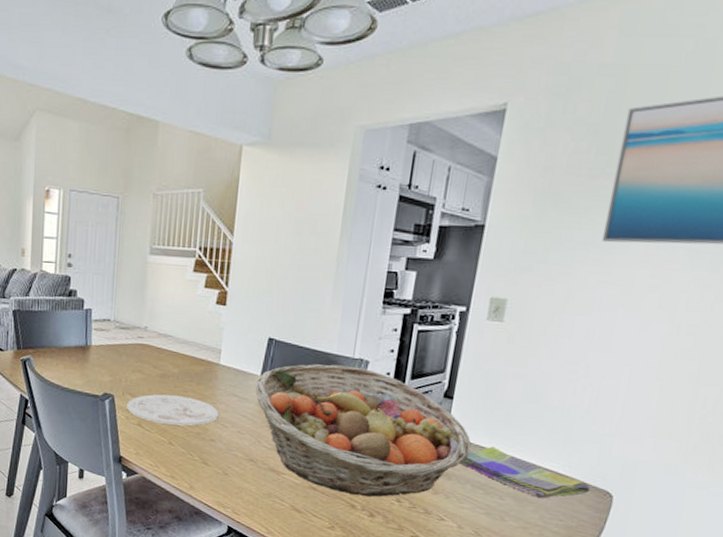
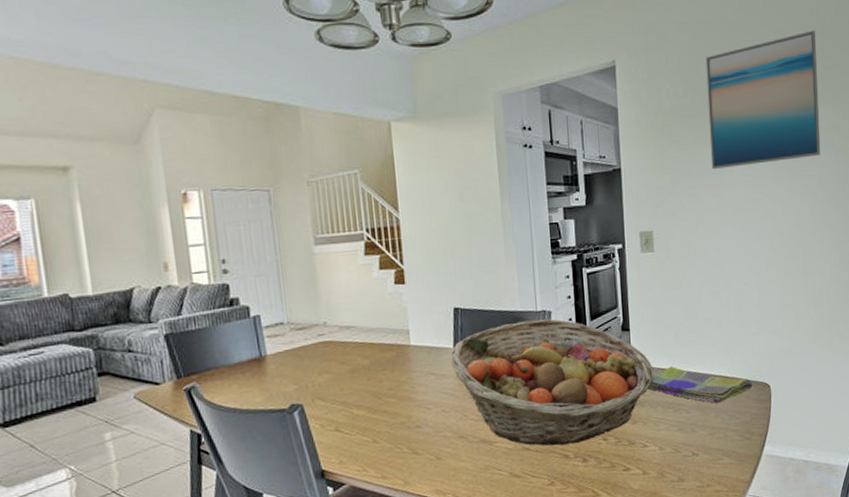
plate: present [127,394,219,426] -> none [319,387,420,423]

